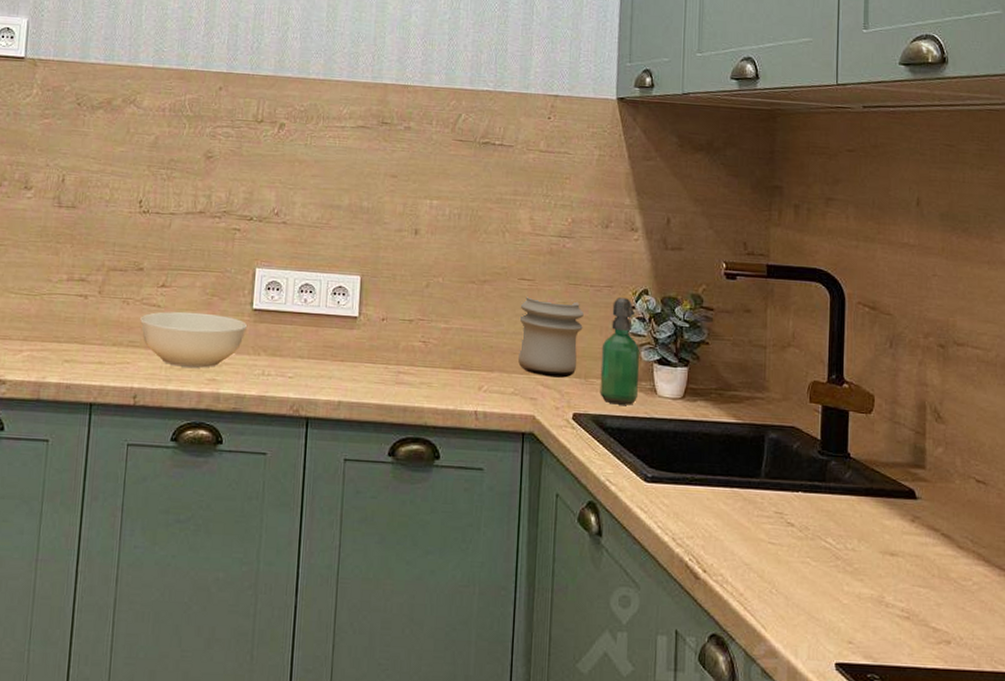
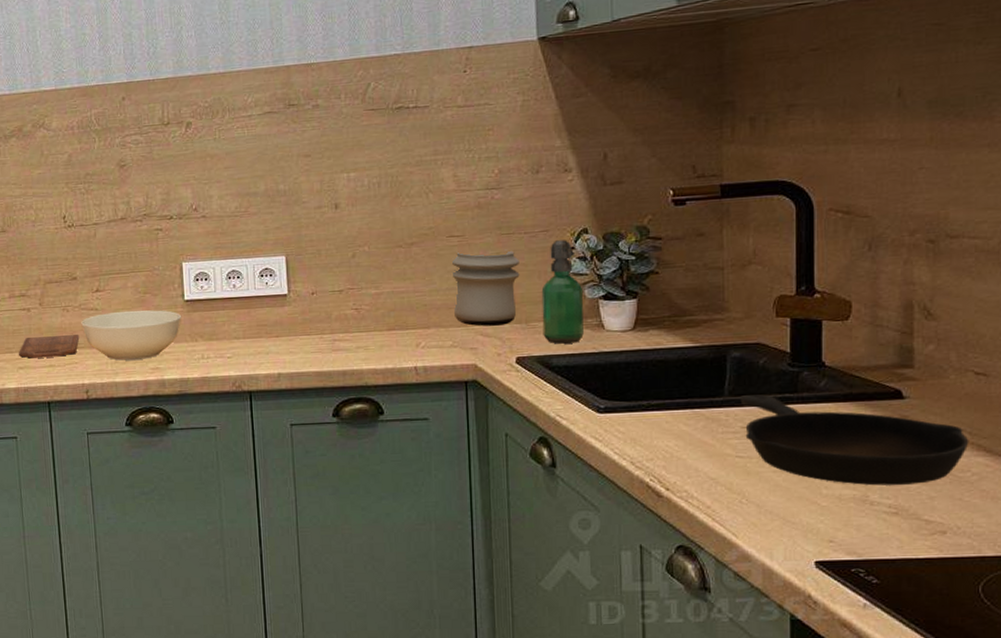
cutting board: none [67,328,137,354] -> present [19,335,80,359]
frying pan: none [775,479,971,589] -> present [740,394,969,486]

